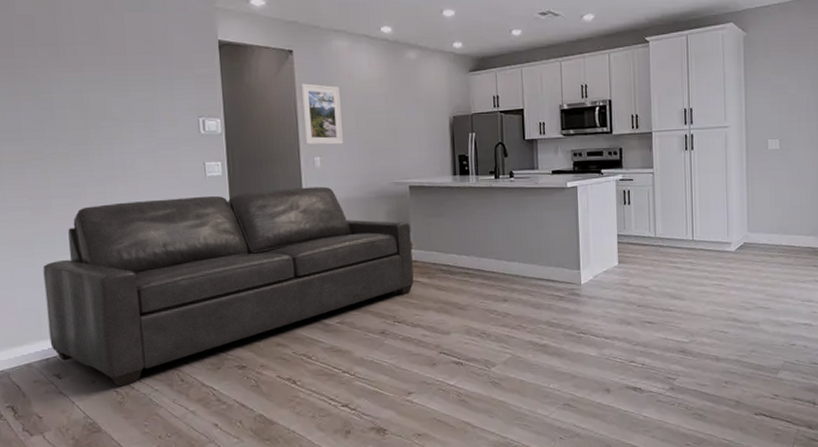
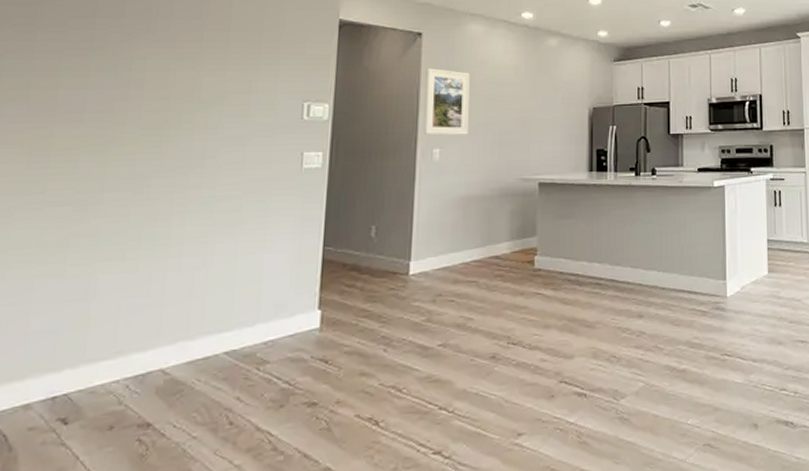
sofa: present [43,186,414,387] -> none [62,182,537,434]

